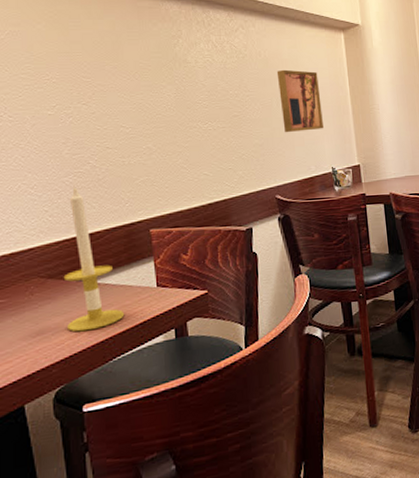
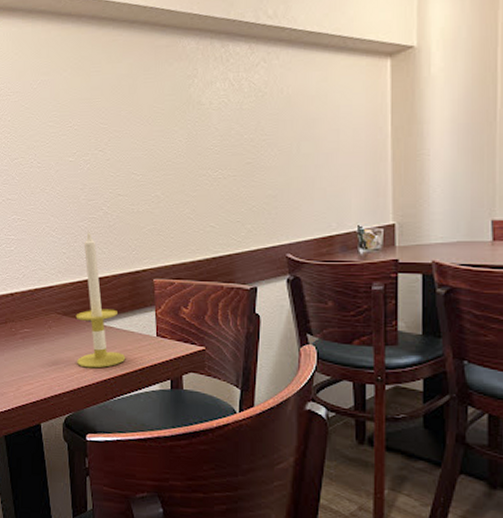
wall art: present [276,69,324,133] -> none [300,108,352,184]

